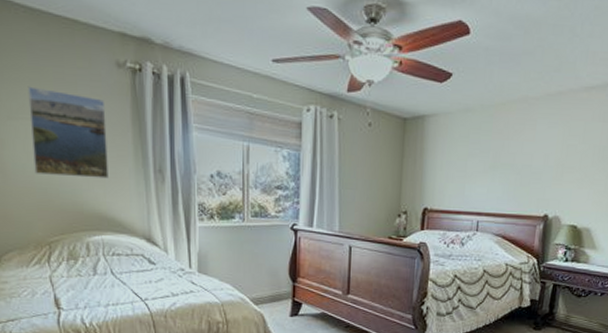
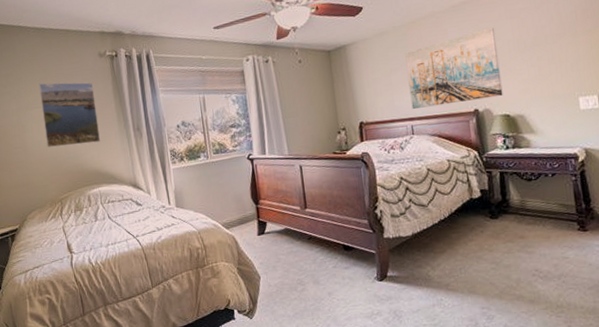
wall art: none [482,127,584,205] -> present [405,27,503,109]

